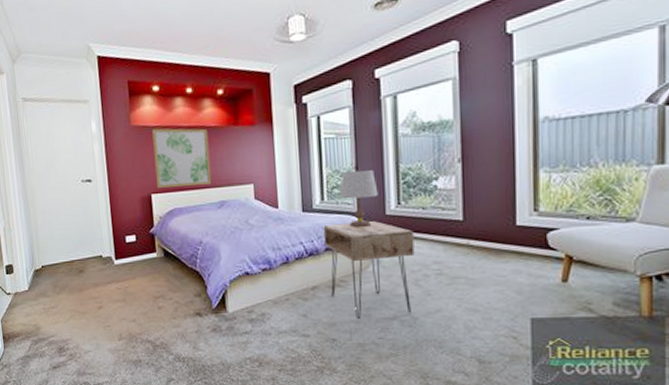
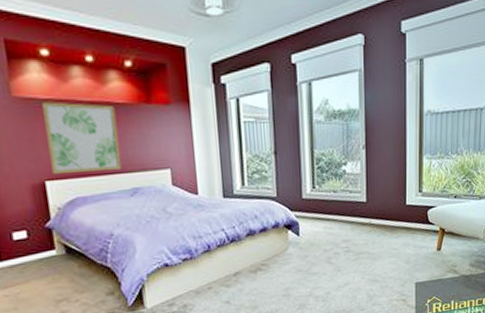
nightstand: present [323,221,415,320] -> none [244,205,327,300]
table lamp: present [339,170,378,227] -> none [259,155,296,212]

